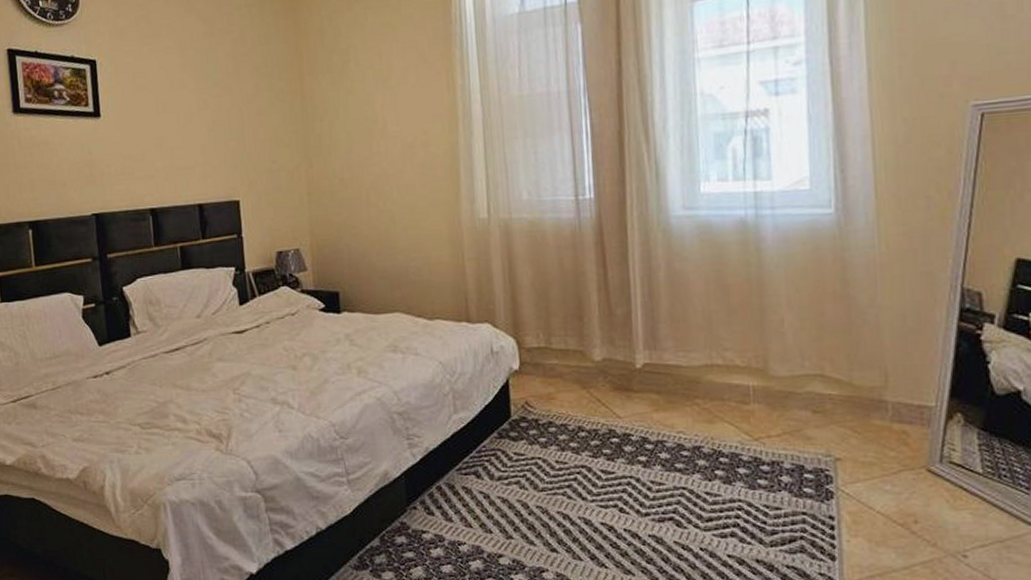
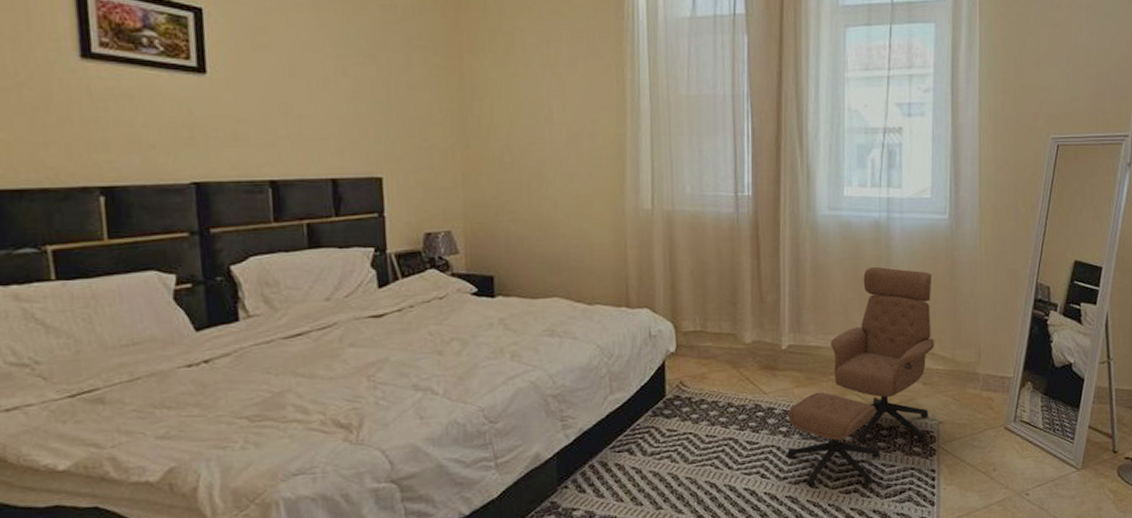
lounge chair: none [646,272,825,529] -> present [787,266,935,486]

